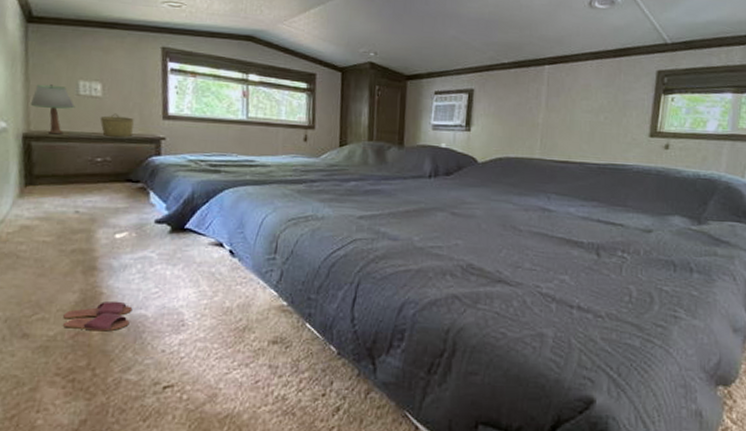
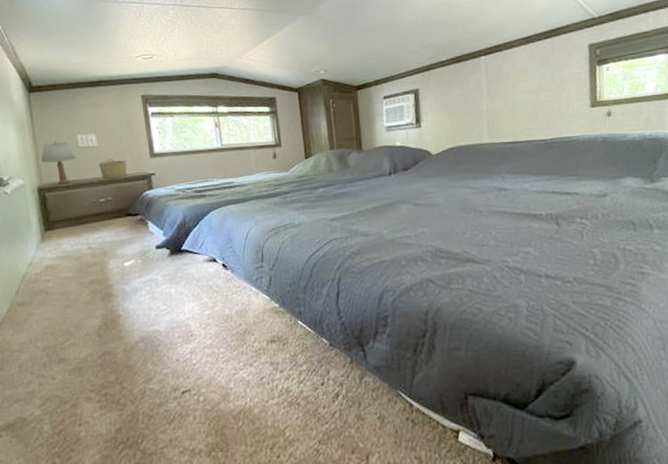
slippers: present [63,300,133,332] -> none [90,321,147,350]

